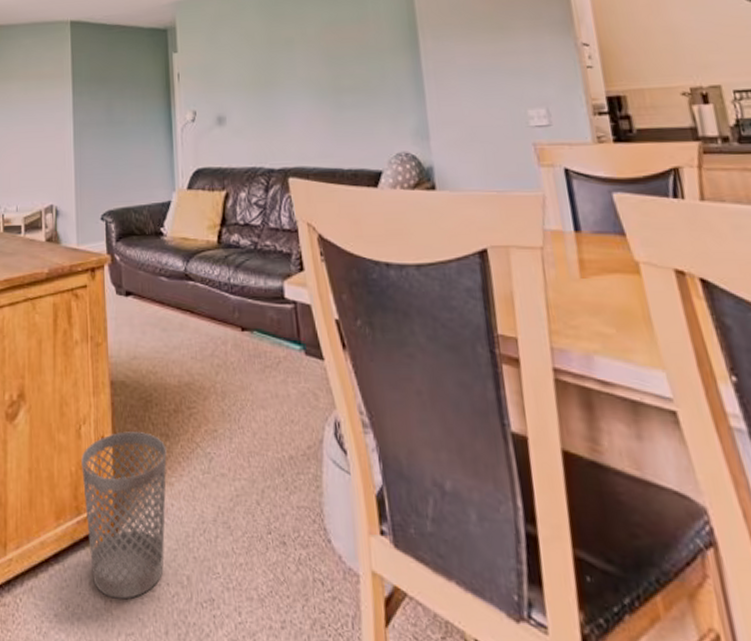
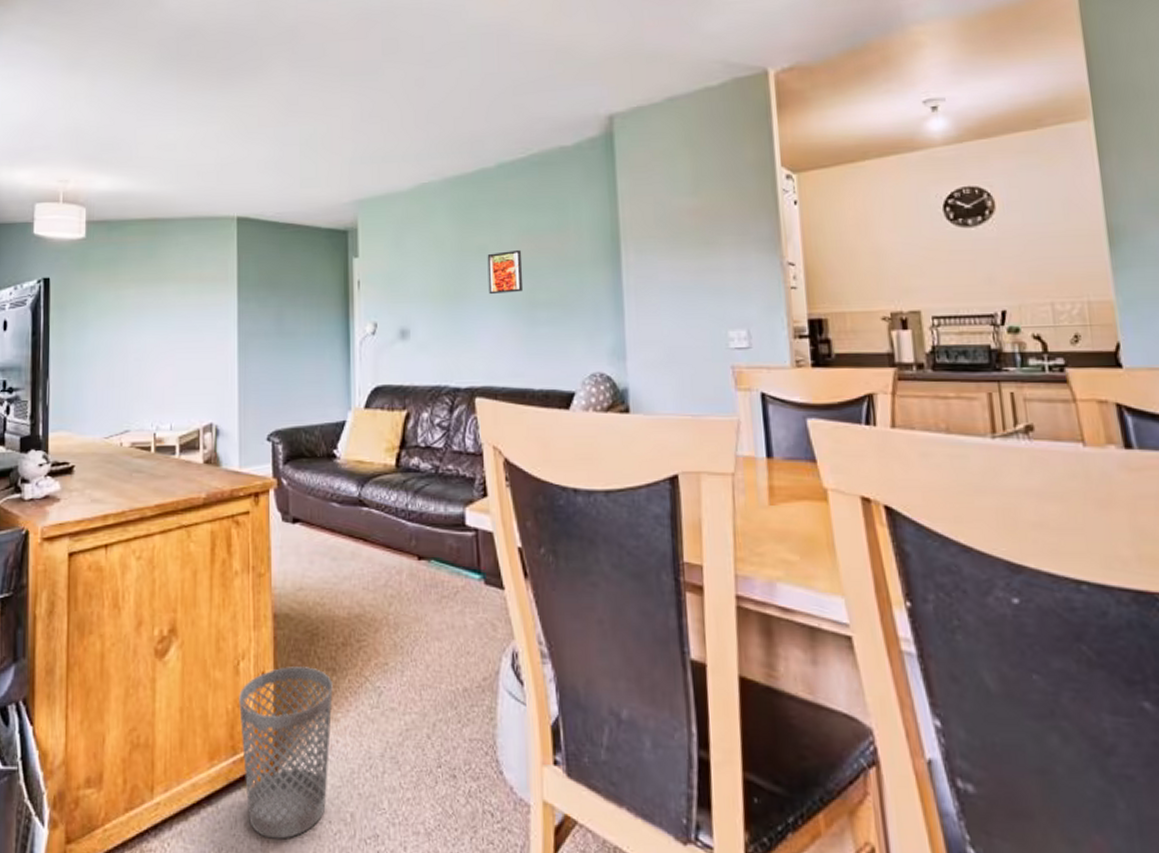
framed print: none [294,40,329,83] -> present [487,249,524,295]

